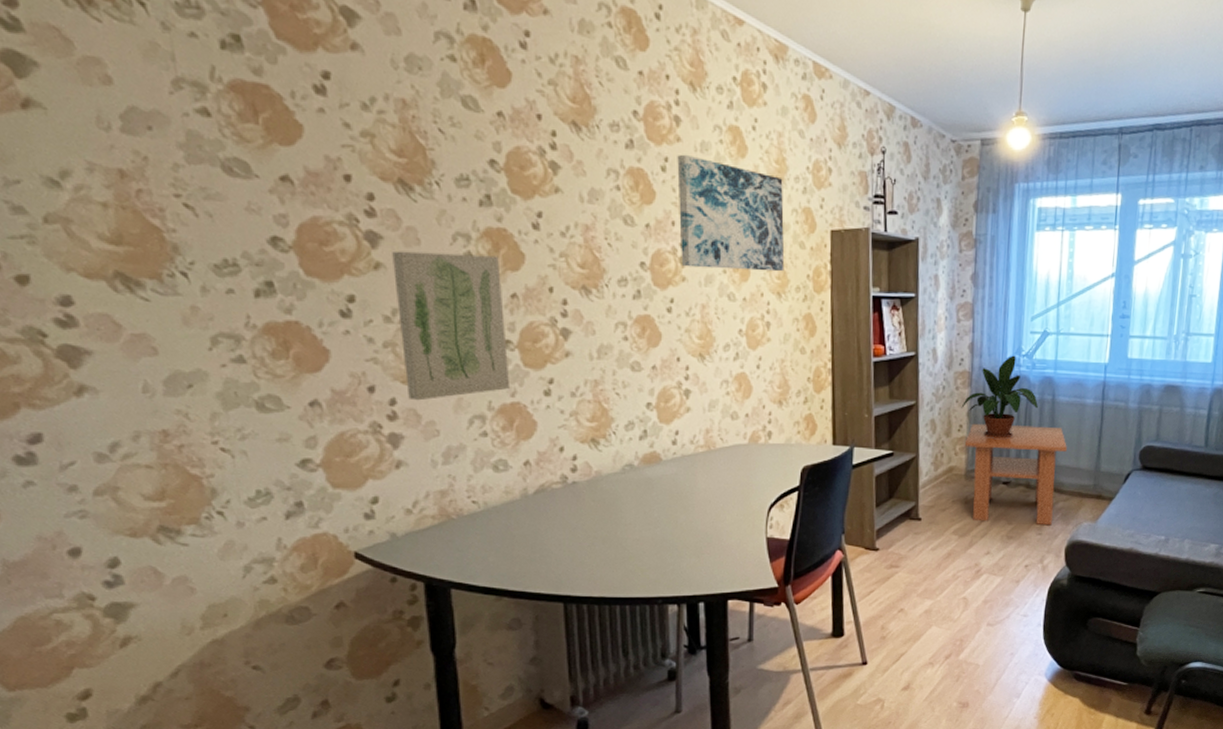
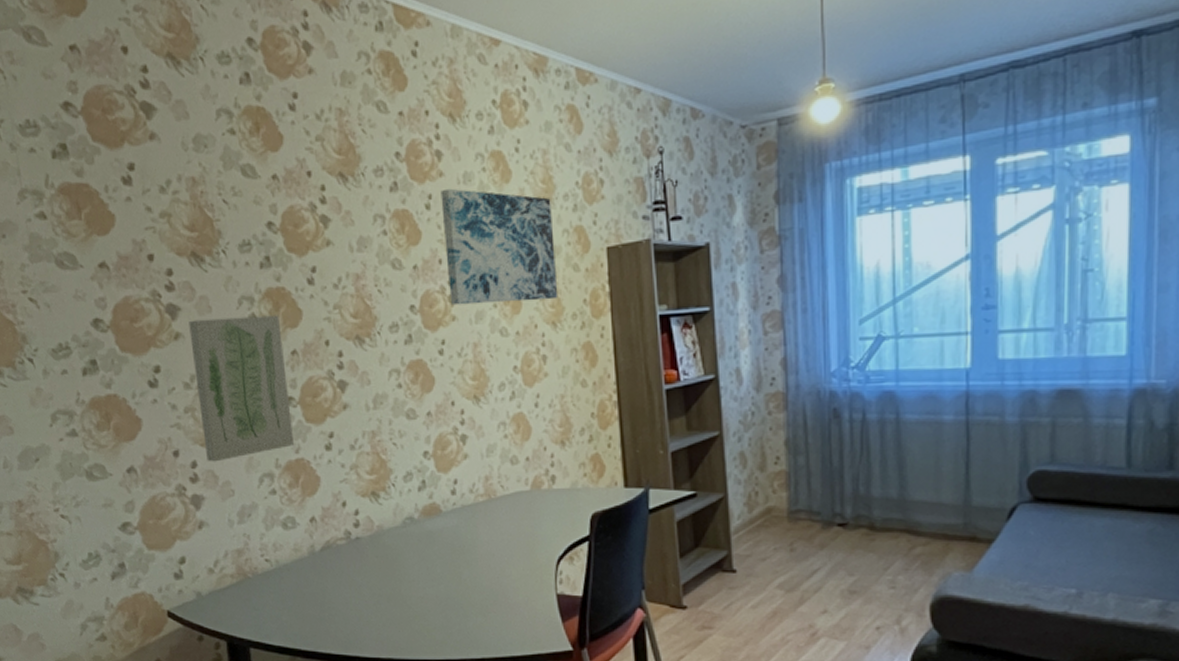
potted plant: present [961,355,1038,439] -> none [776,368,877,471]
coffee table: present [964,423,1067,526] -> none [784,452,921,577]

